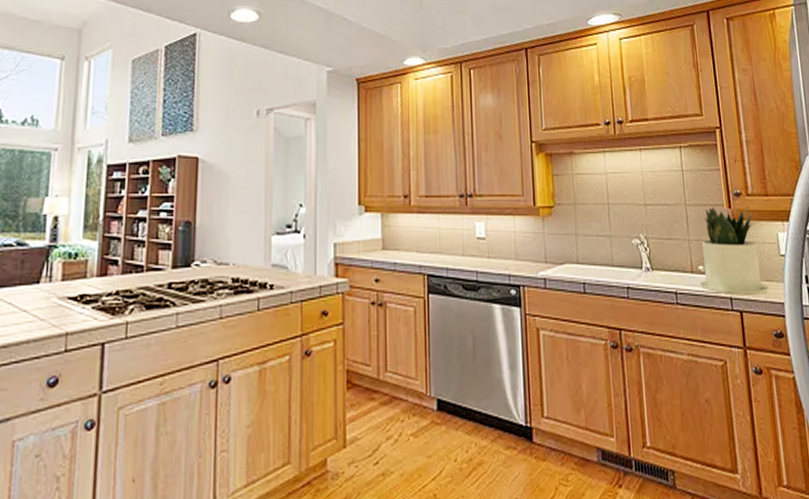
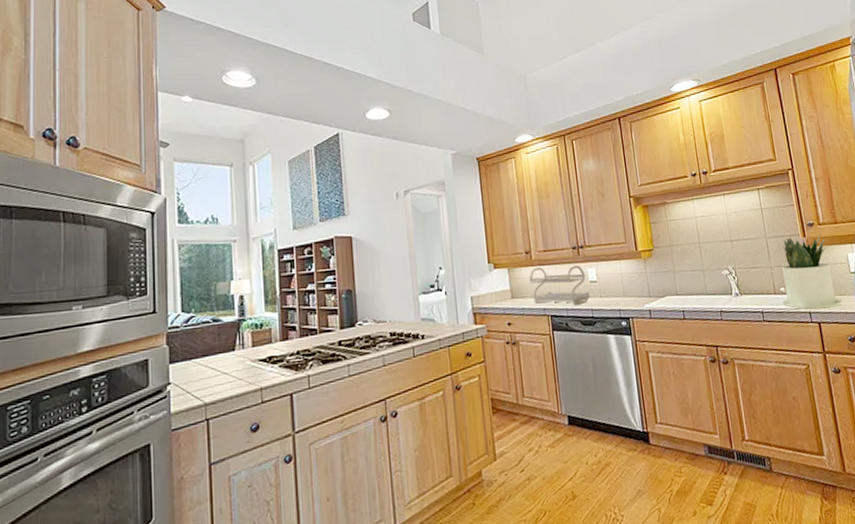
dish rack: none [405,215,476,264] -> present [529,265,590,304]

